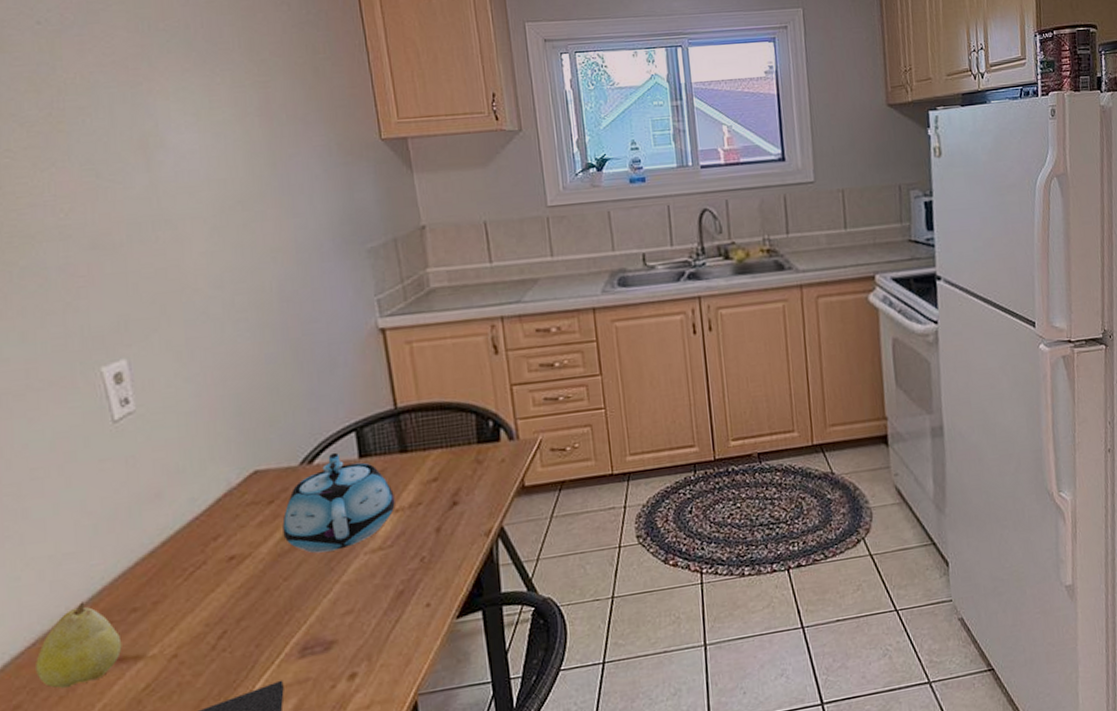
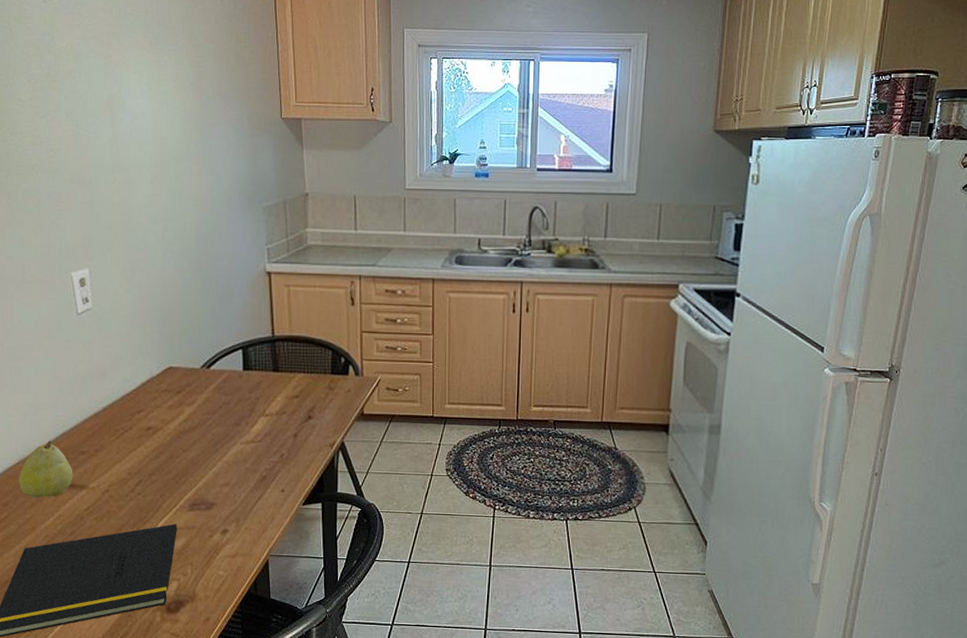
teapot: present [282,452,395,554] -> none [185,362,266,437]

